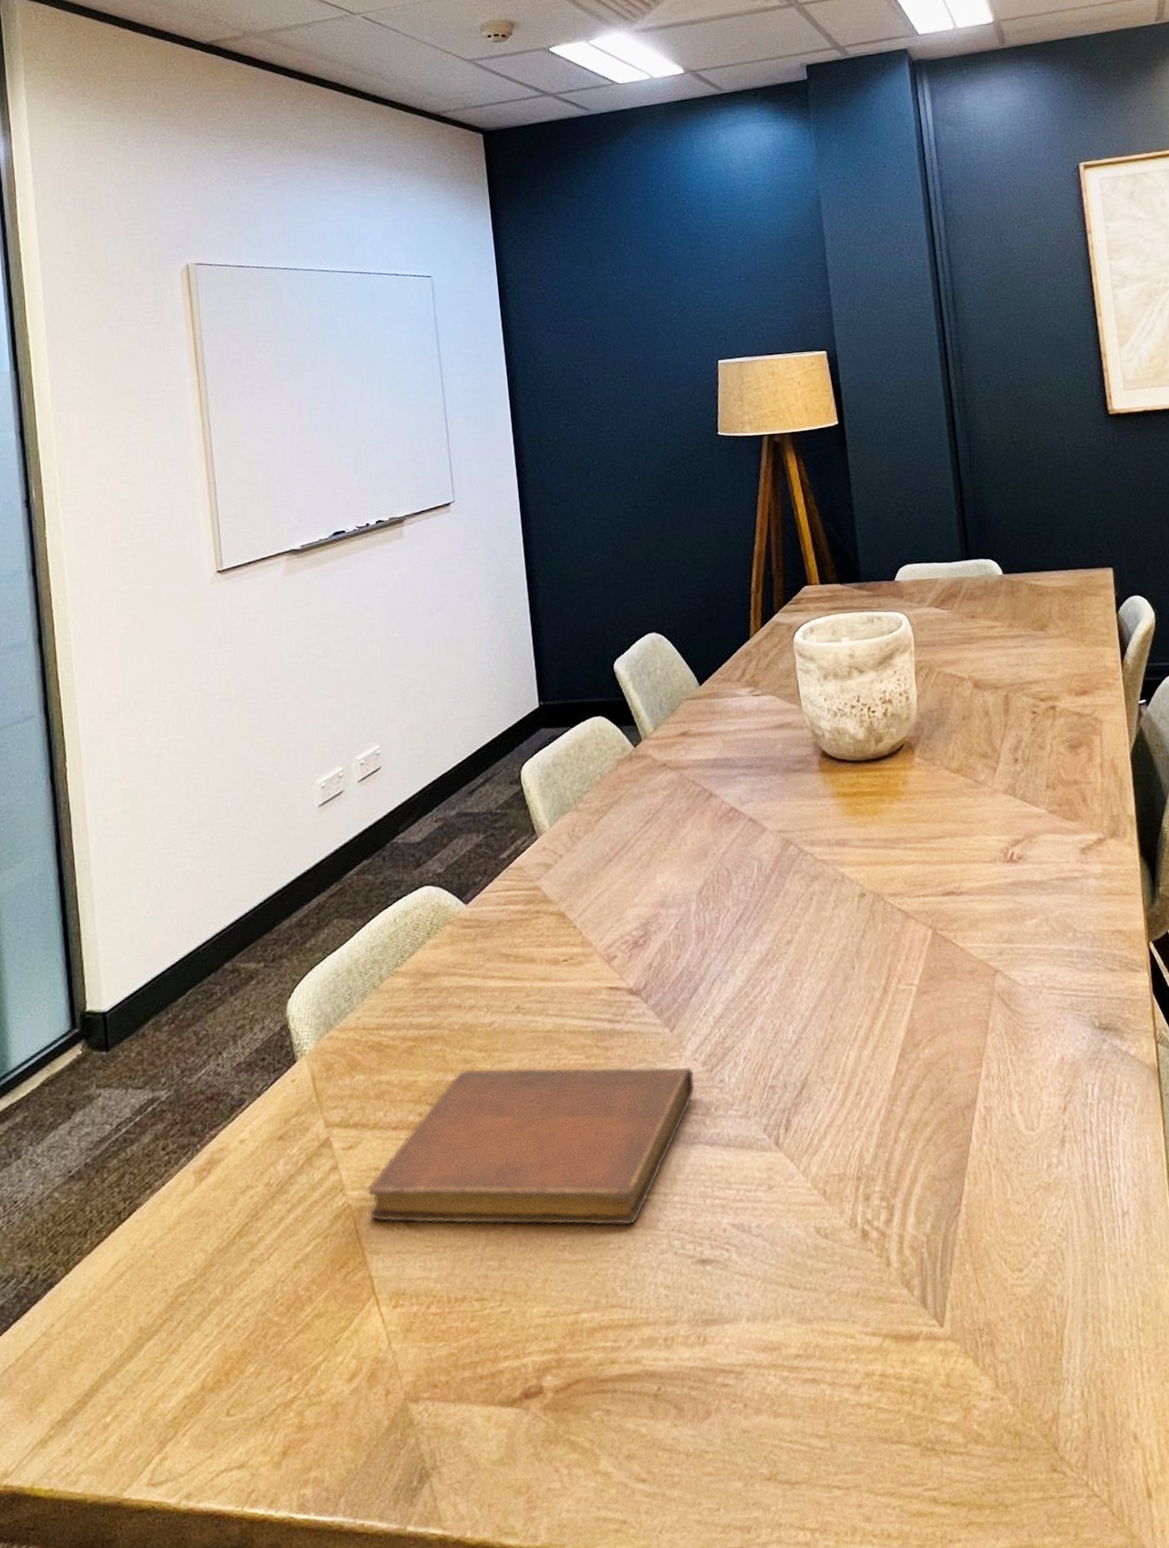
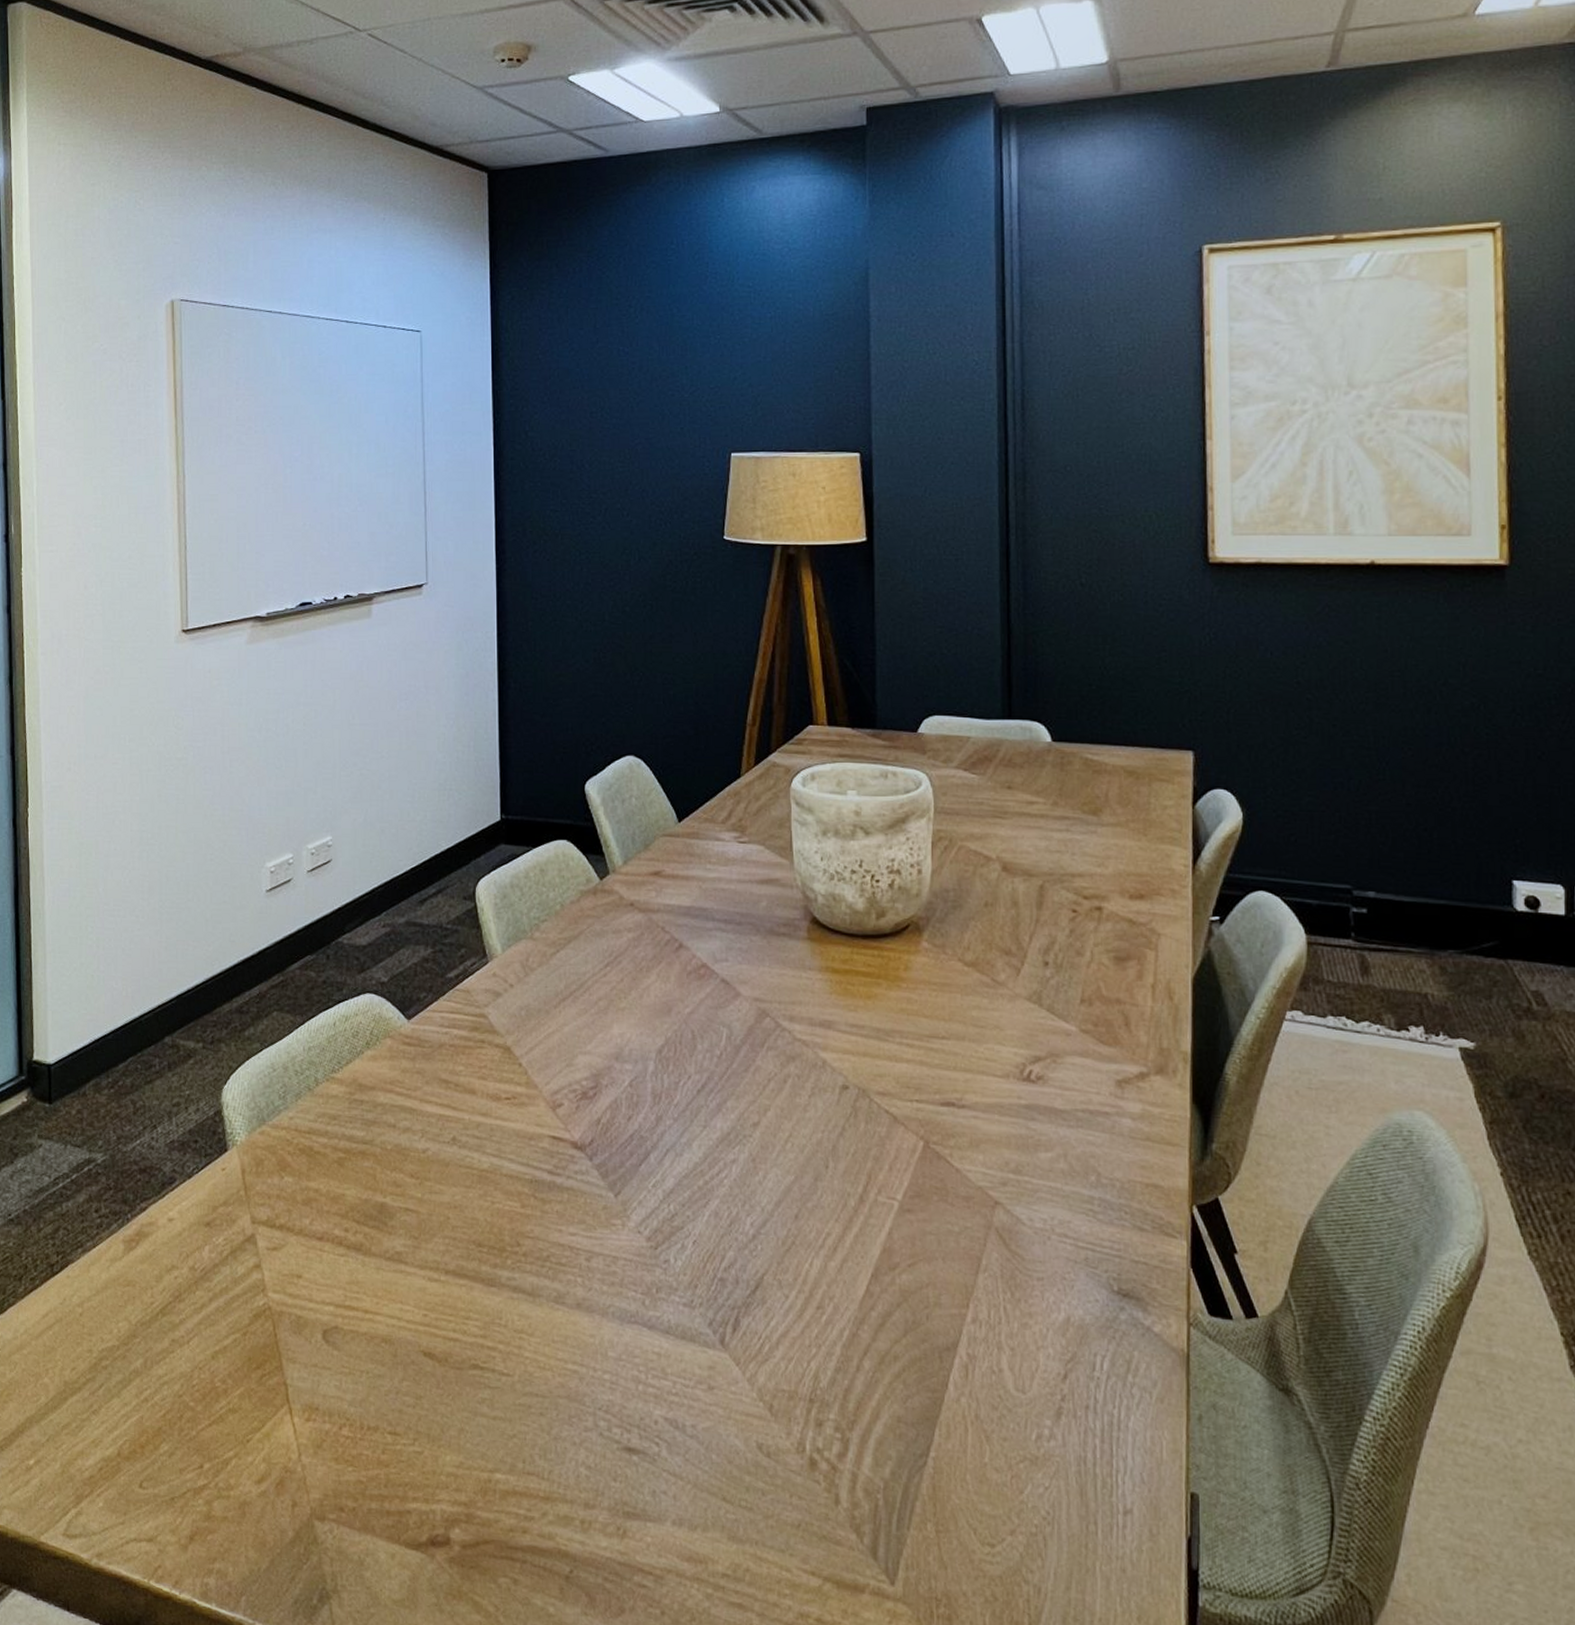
notebook: present [368,1067,695,1225] -> none [289,1193,636,1393]

